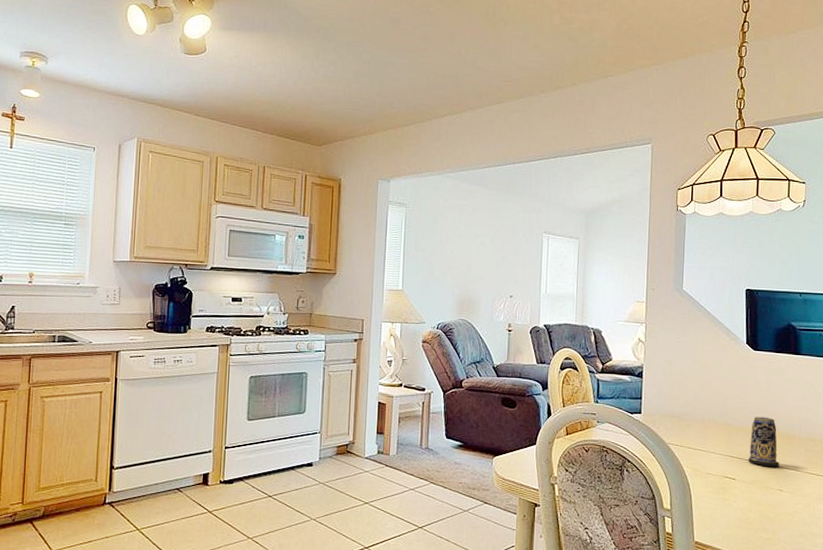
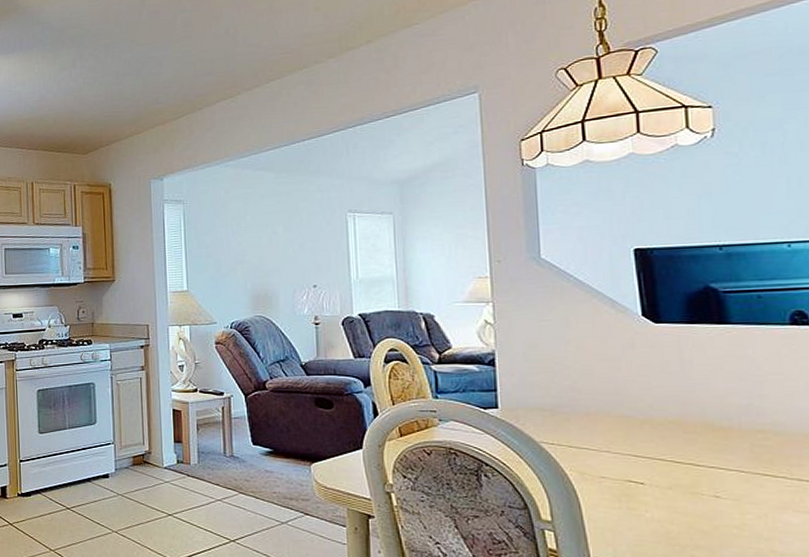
candle: present [748,416,779,468] -> none [661,405,711,468]

